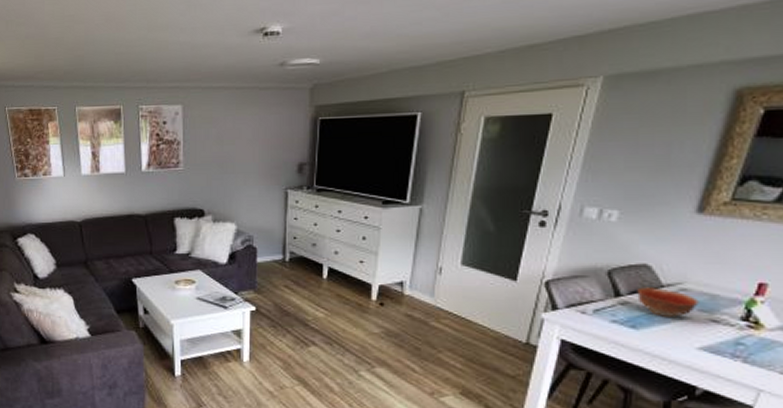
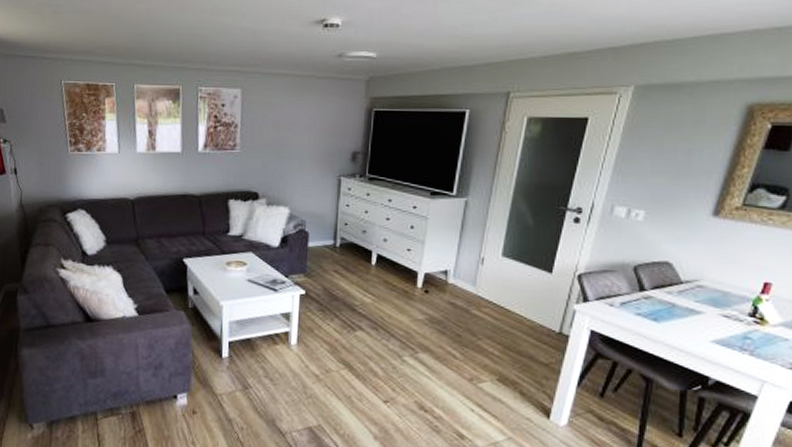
bowl: present [637,287,699,317] -> none [659,283,713,312]

